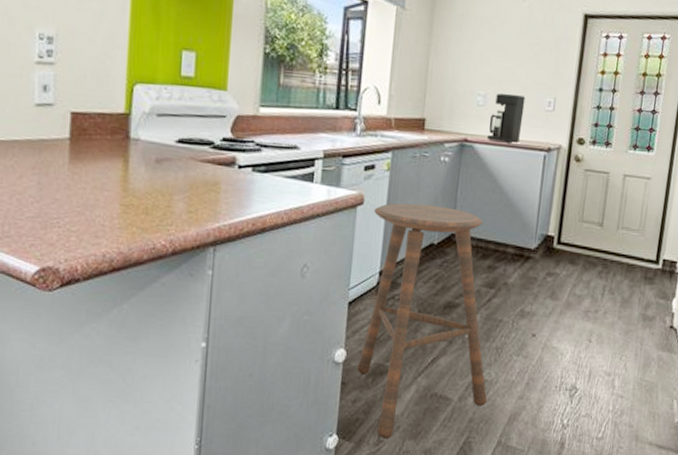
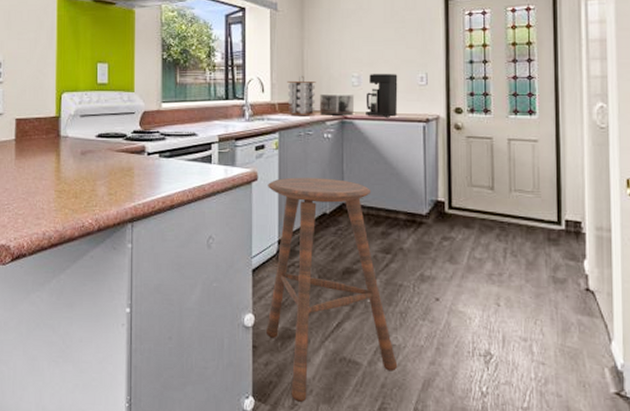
spice rack: none [402,88,439,136] -> present [286,75,316,116]
toaster: none [438,111,478,139] -> present [319,93,355,116]

